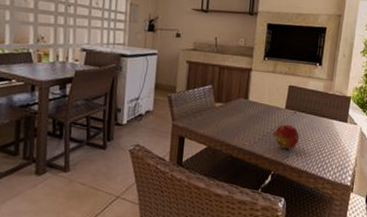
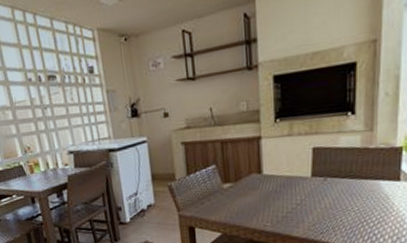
fruit: present [272,124,299,150] -> none [299,195,334,224]

